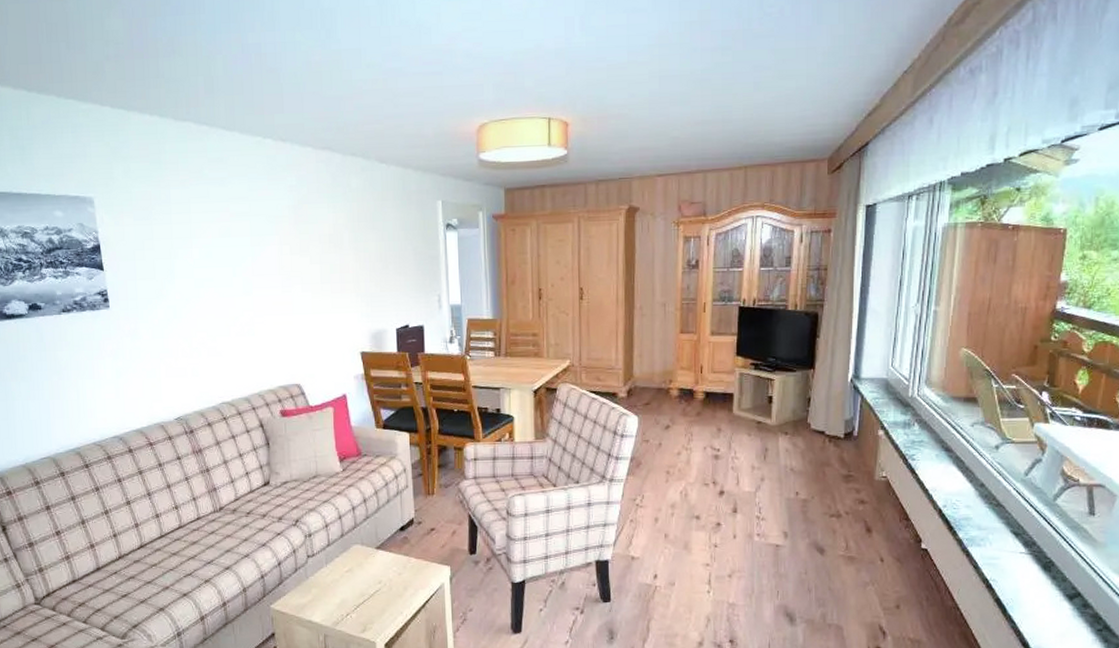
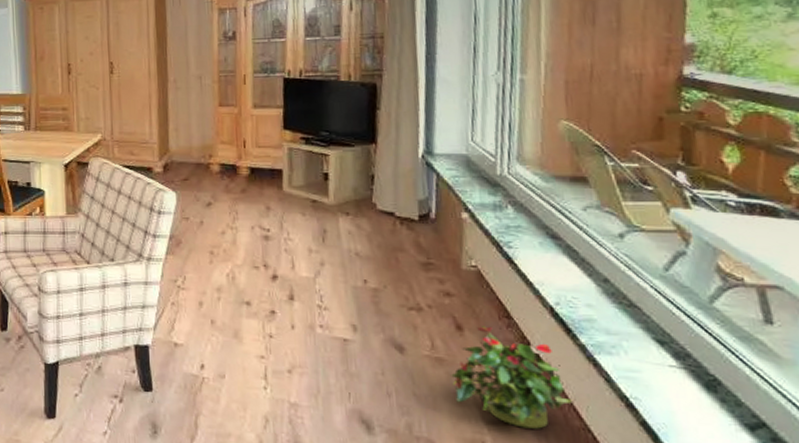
potted plant: none [859,528,950,610] -> present [451,326,574,429]

